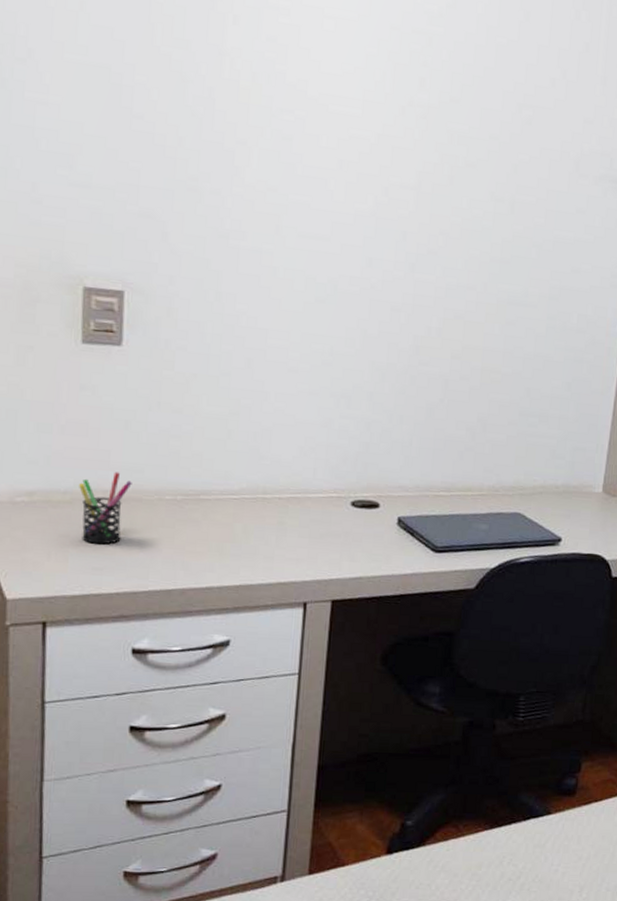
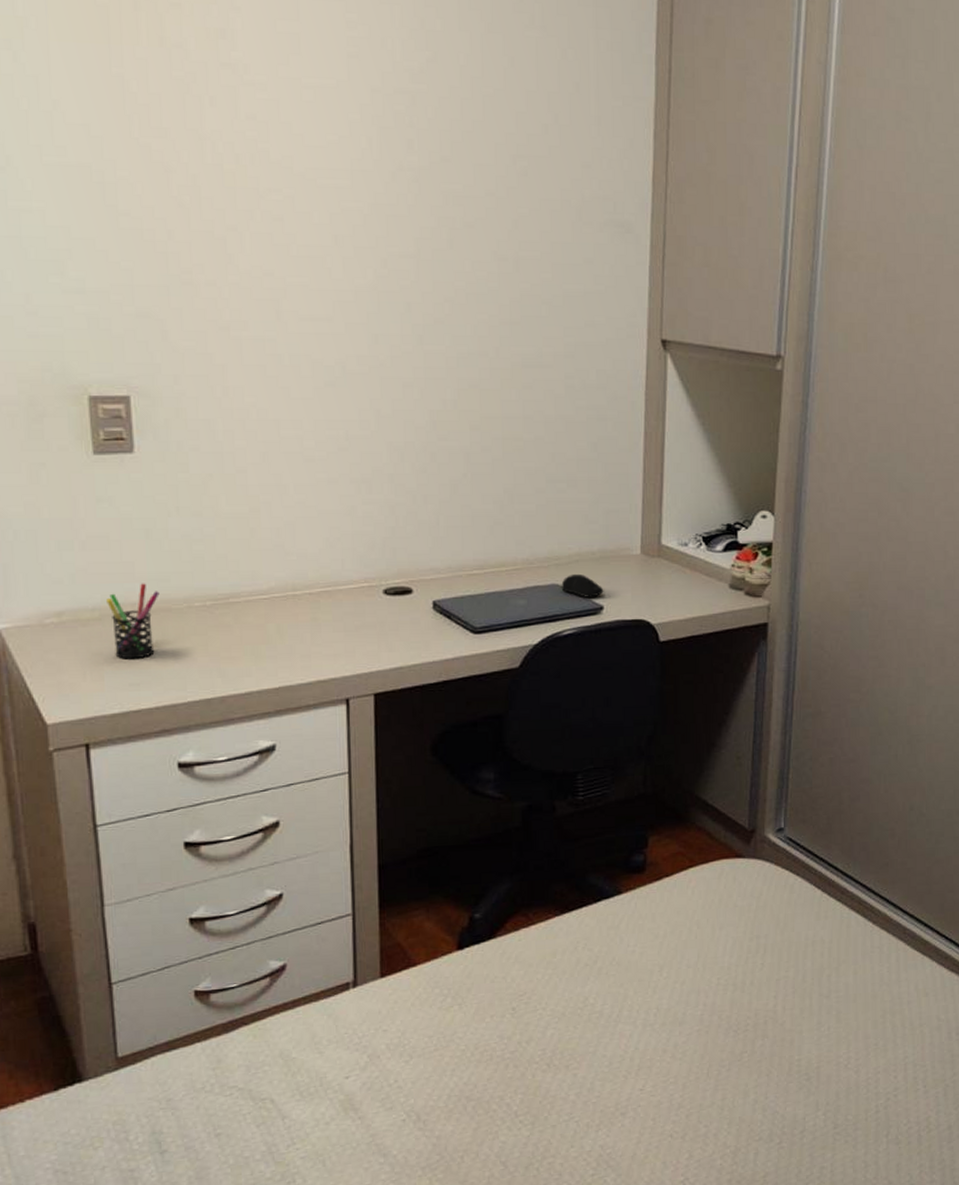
computer mouse: none [523,504,564,529] -> present [561,573,604,598]

